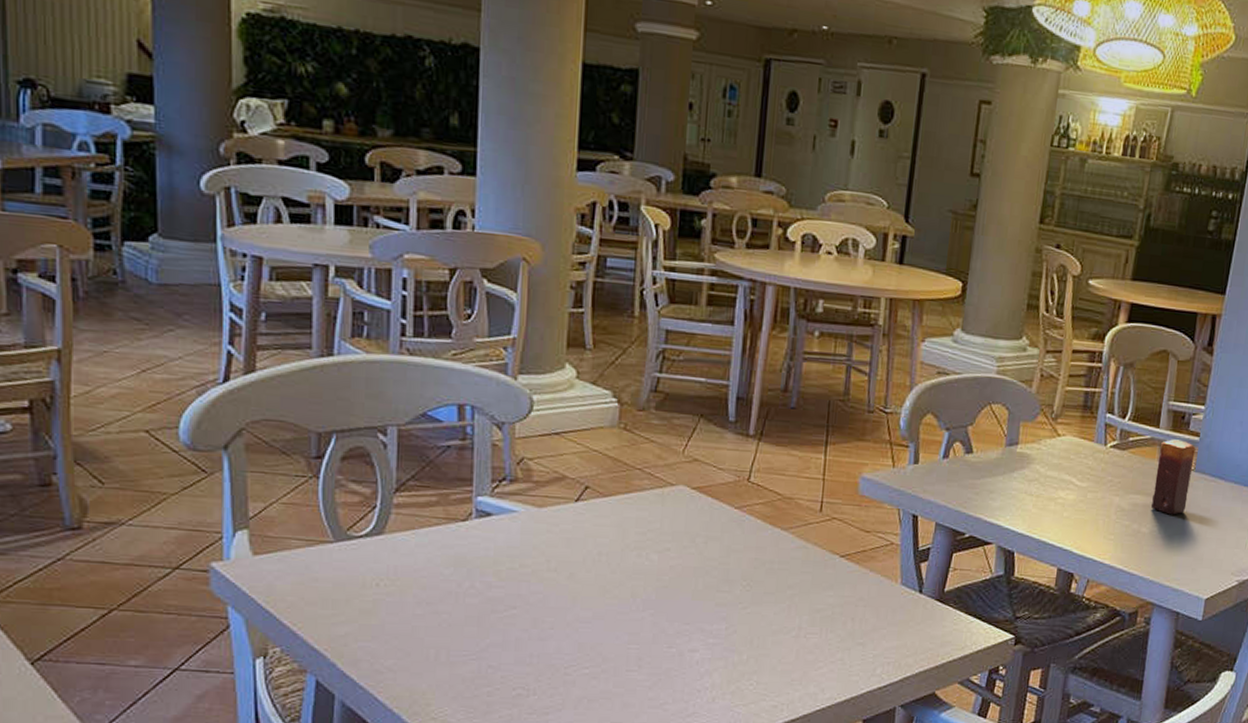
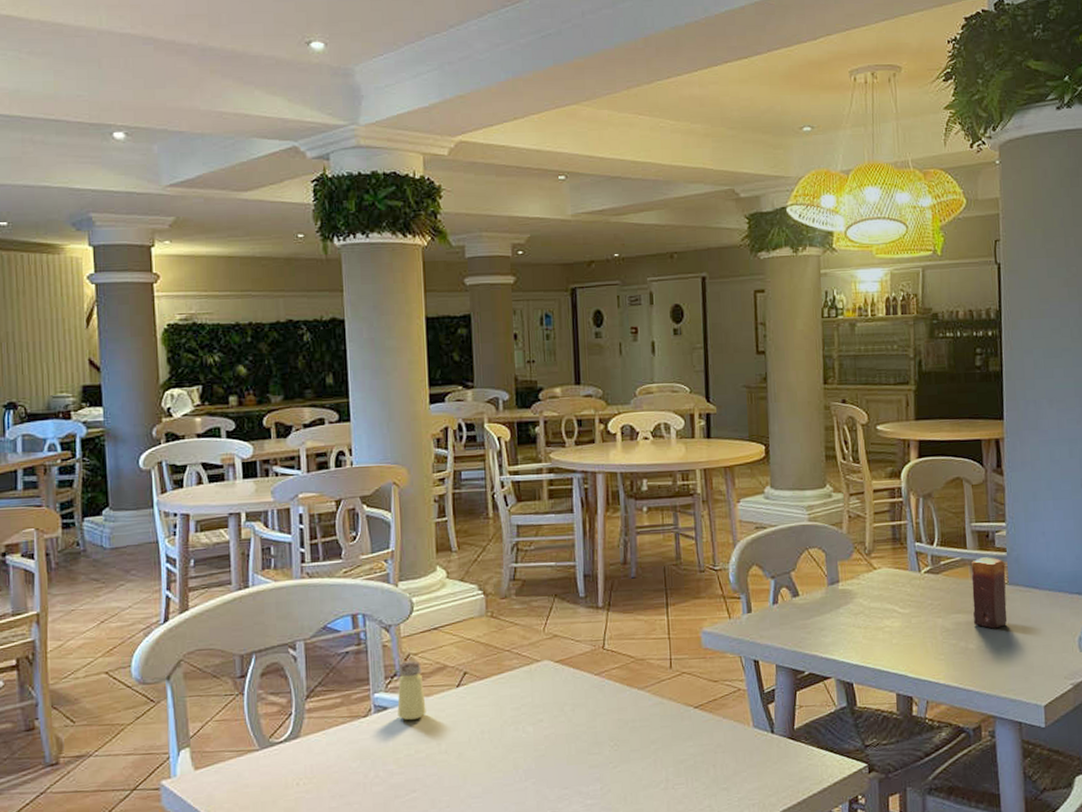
saltshaker: none [503,465,538,532] -> present [397,660,426,721]

